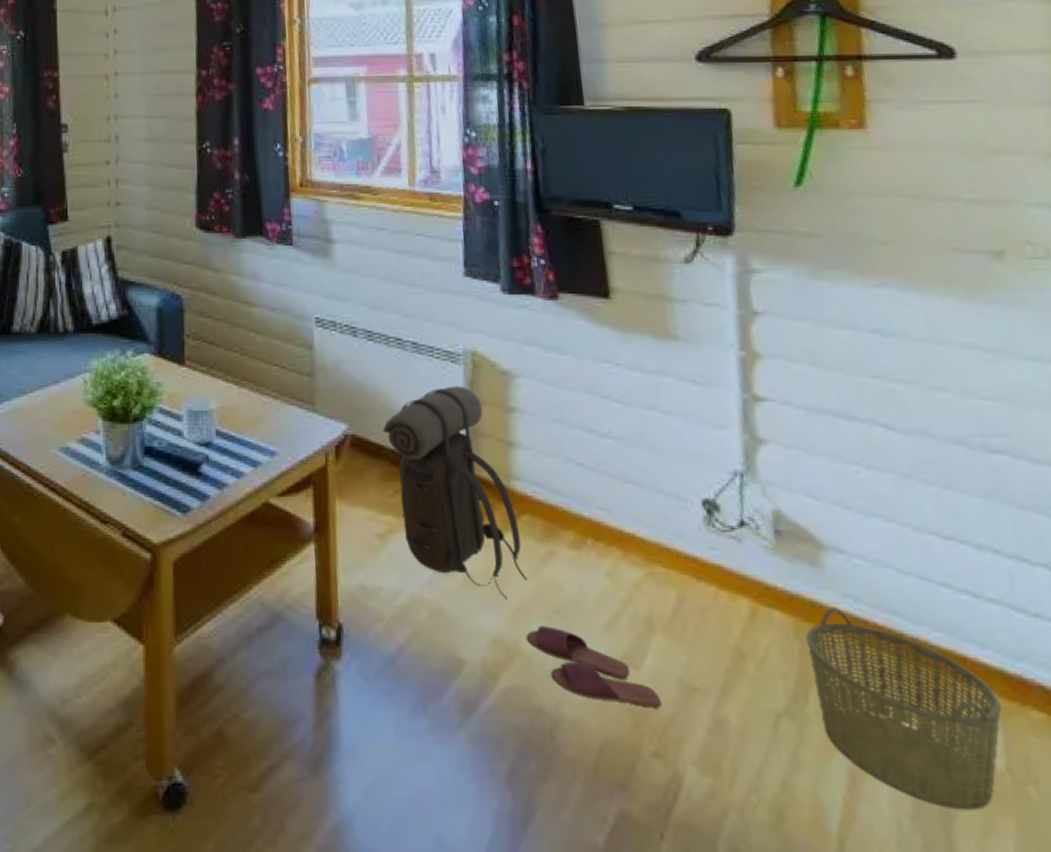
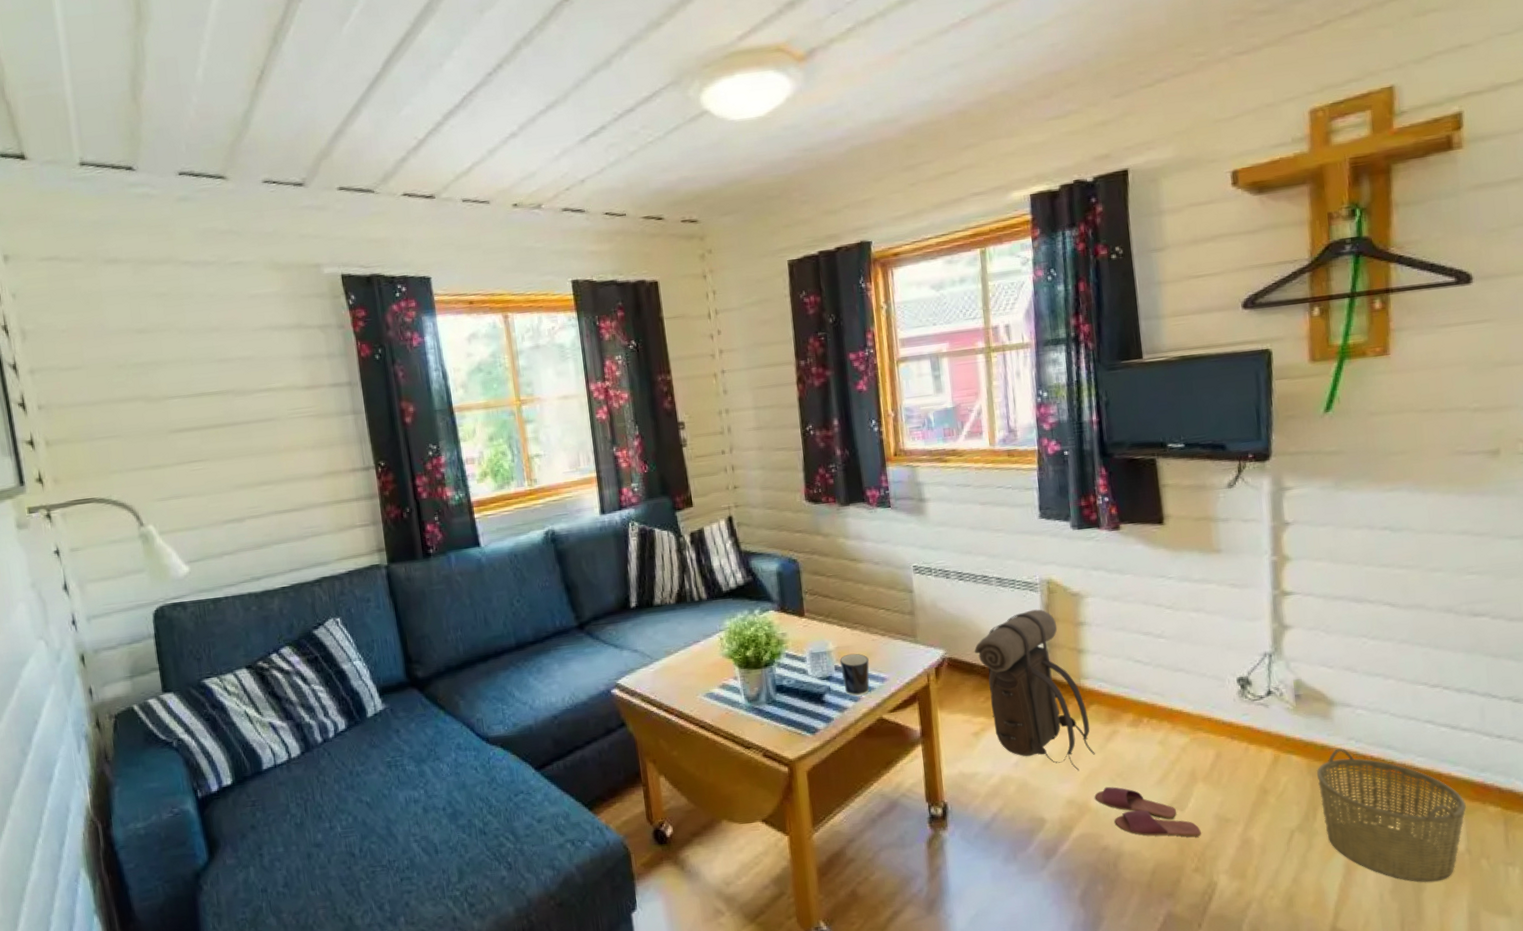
mug: none [222,417,257,471] -> present [840,653,870,697]

